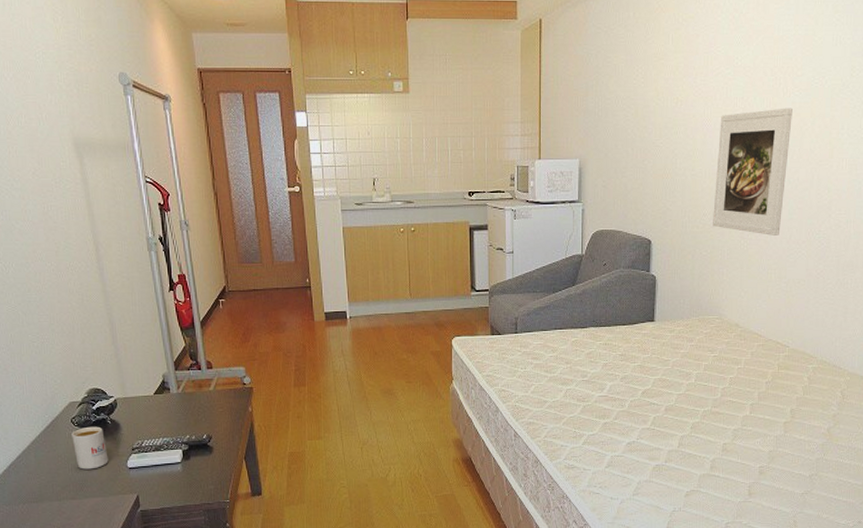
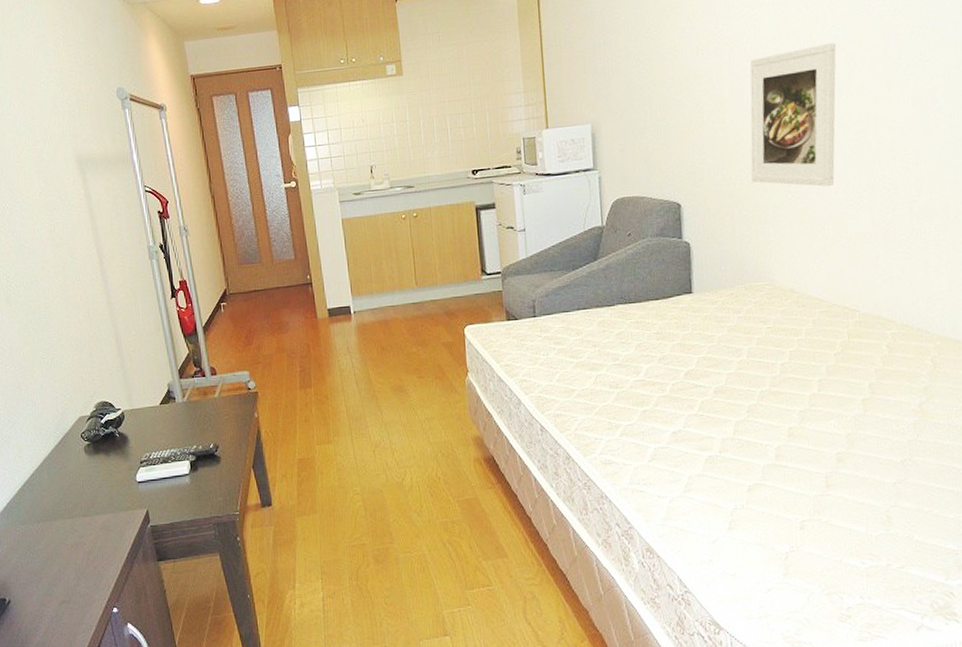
mug: present [71,426,109,470] -> none [82,440,118,485]

